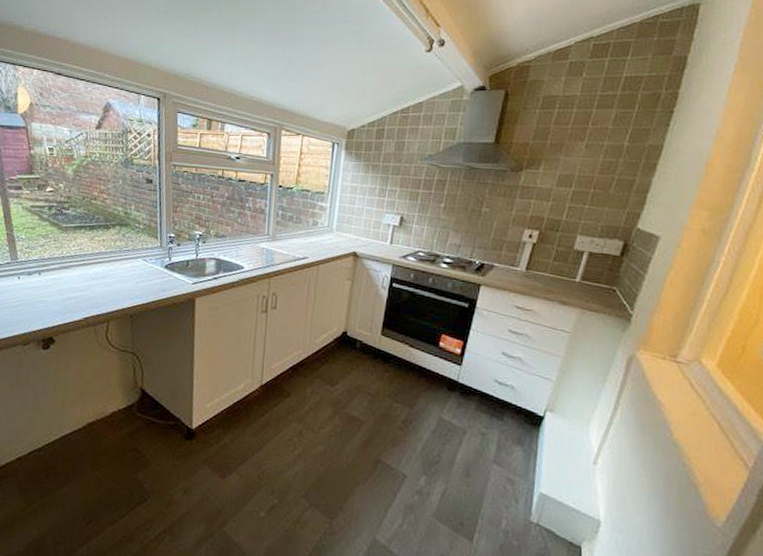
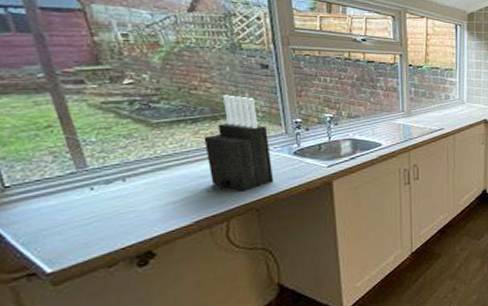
knife block: none [97,206,147,297] -> present [204,95,274,191]

